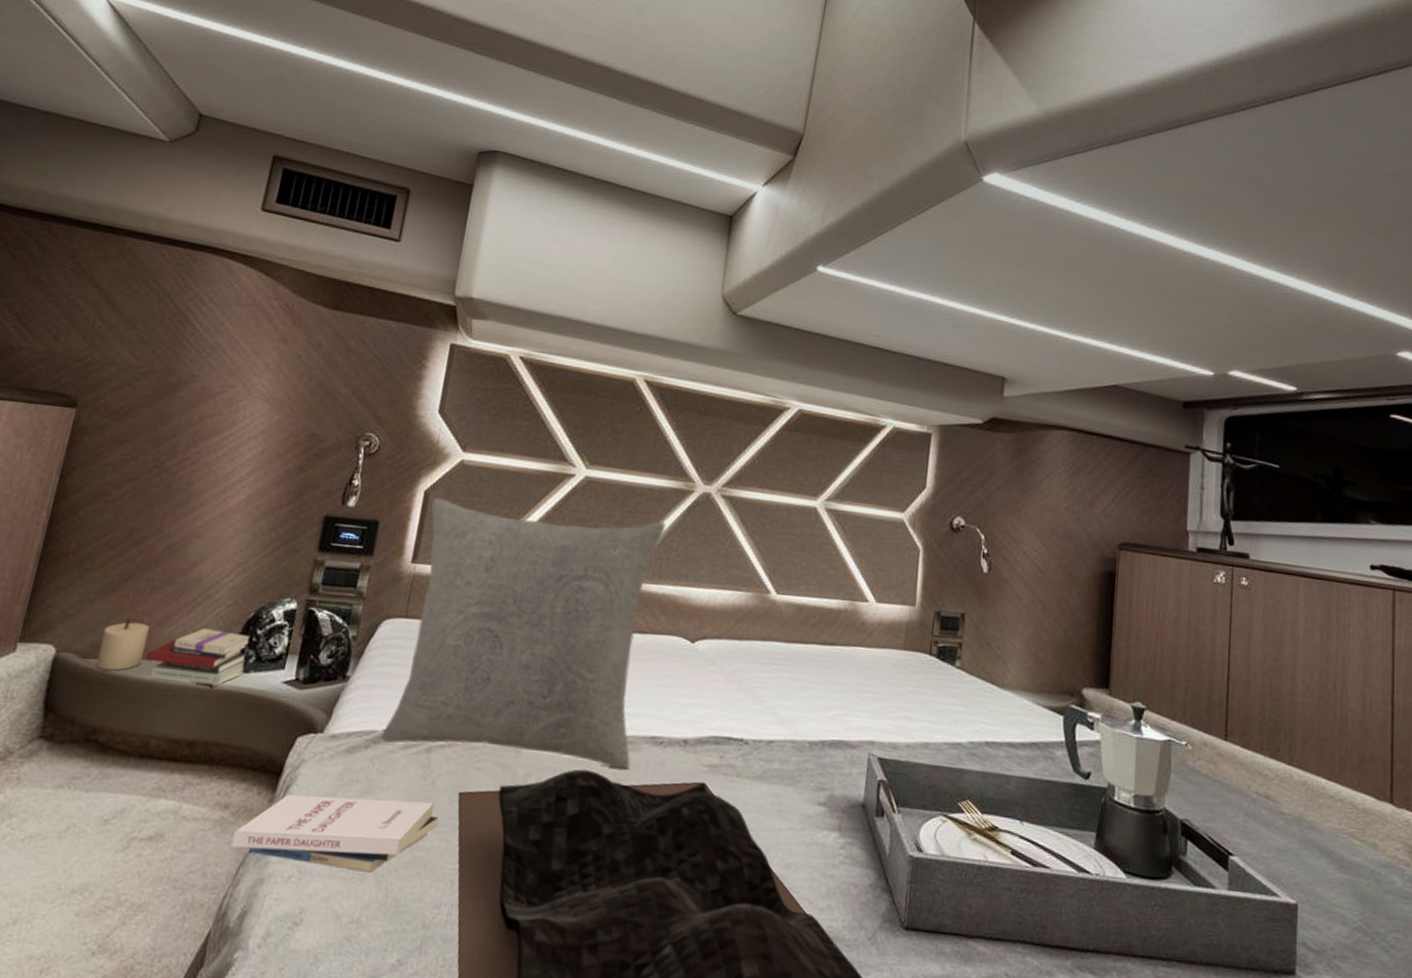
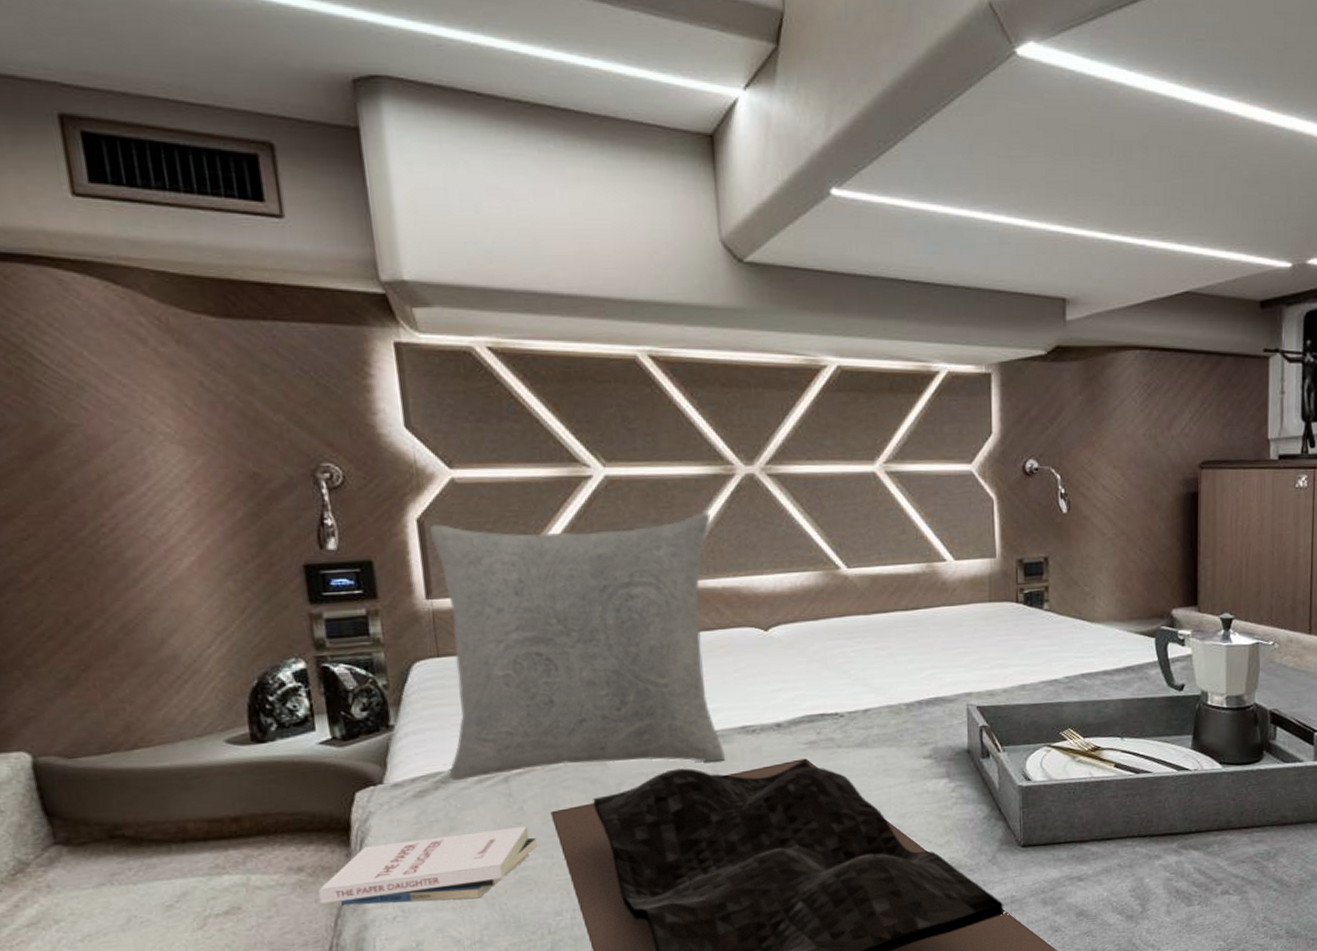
candle: present [95,619,150,671] -> none [80,710,143,766]
books: present [145,628,250,687] -> none [144,703,270,764]

